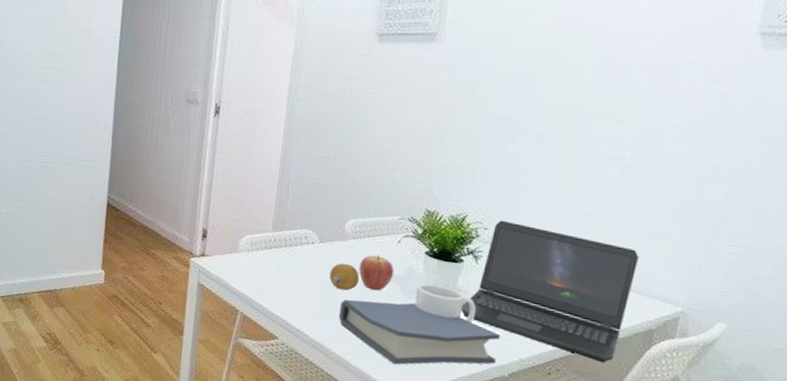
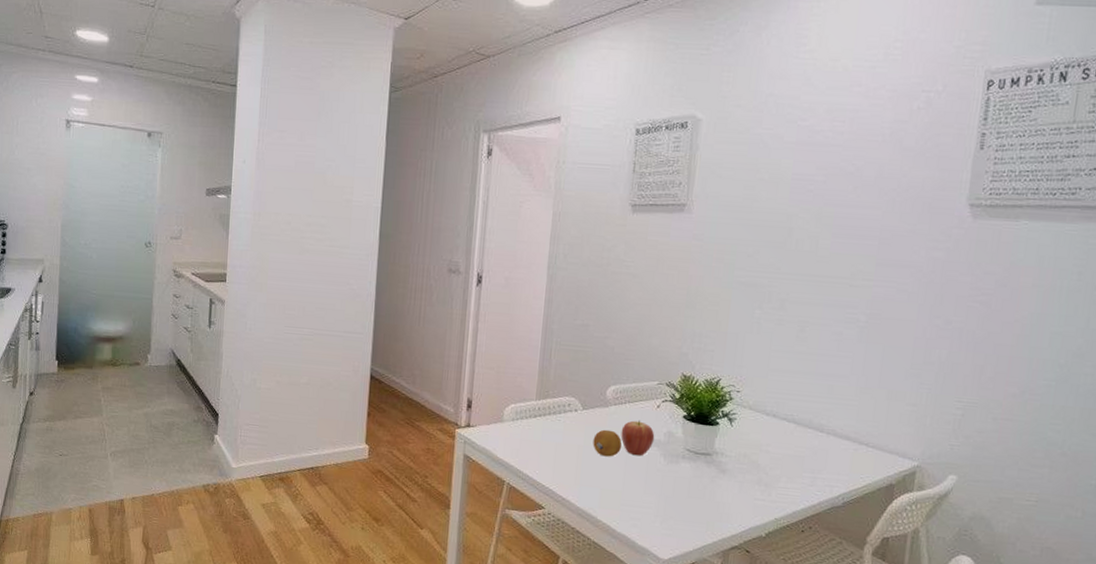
hardback book: present [338,299,500,365] -> none [602,465,756,530]
mug: present [415,283,477,323] -> none [675,447,733,484]
laptop computer: present [461,220,639,363] -> none [719,383,877,519]

